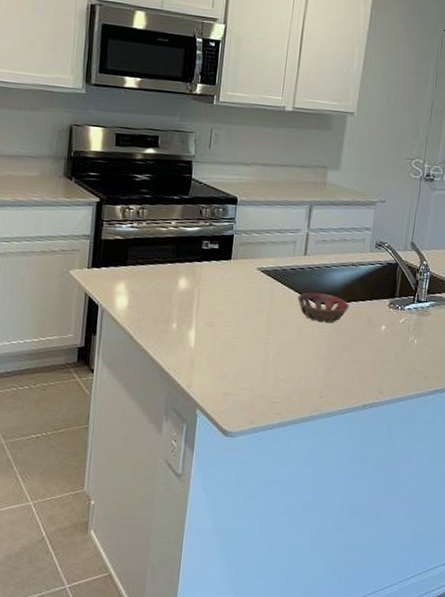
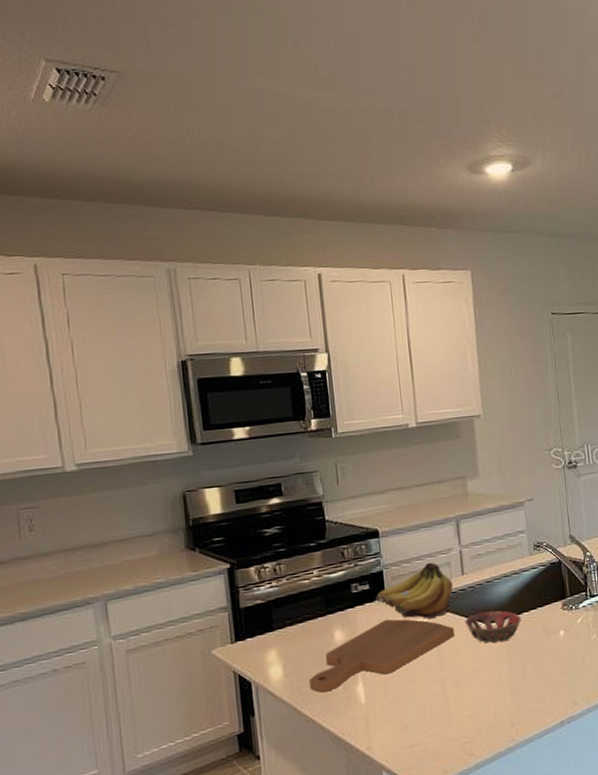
cutting board: none [149,278,286,330] -> present [309,619,454,693]
fruit: none [222,237,294,288] -> present [376,562,453,619]

